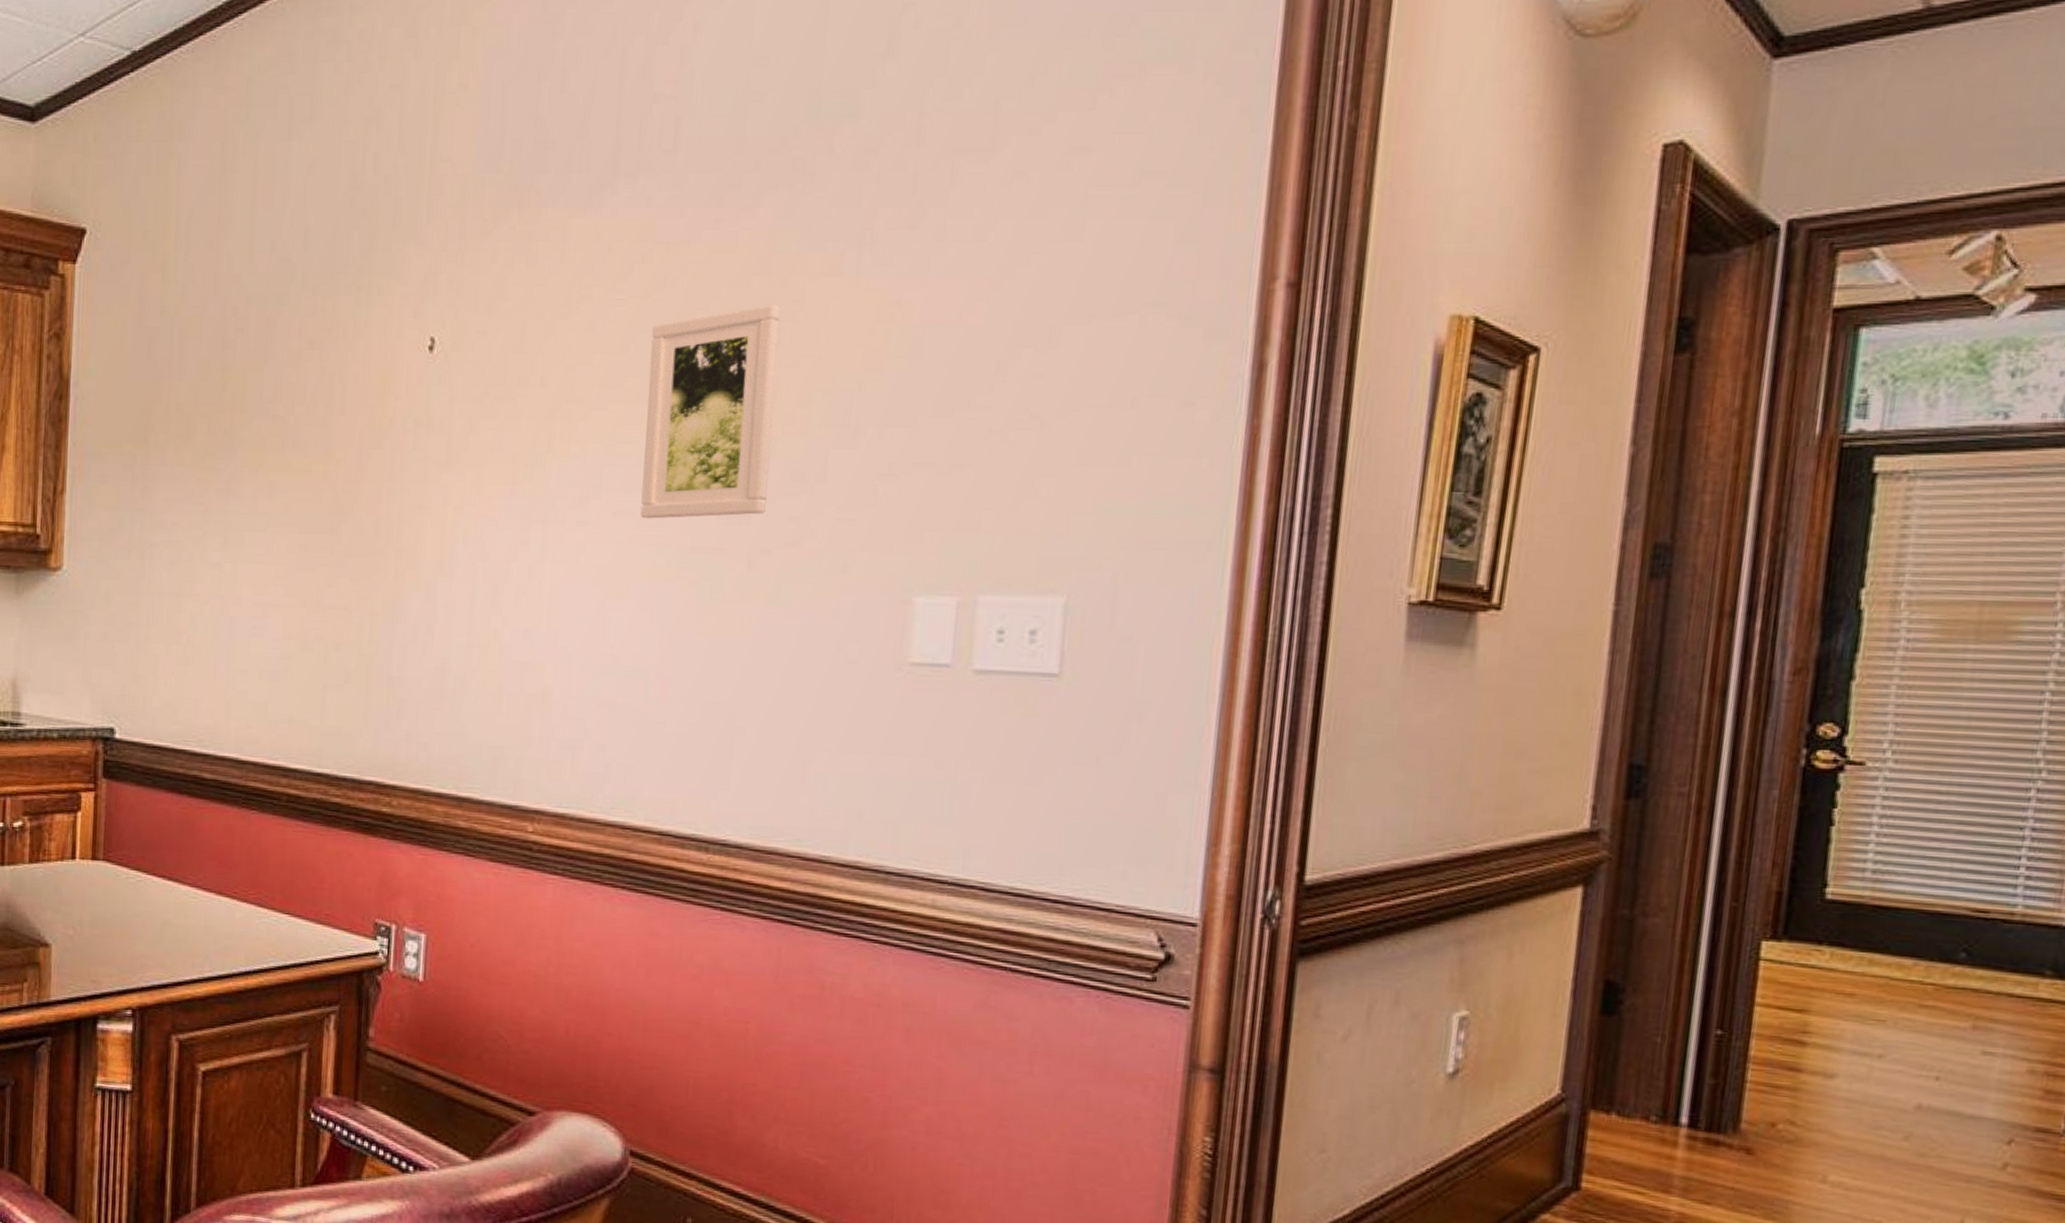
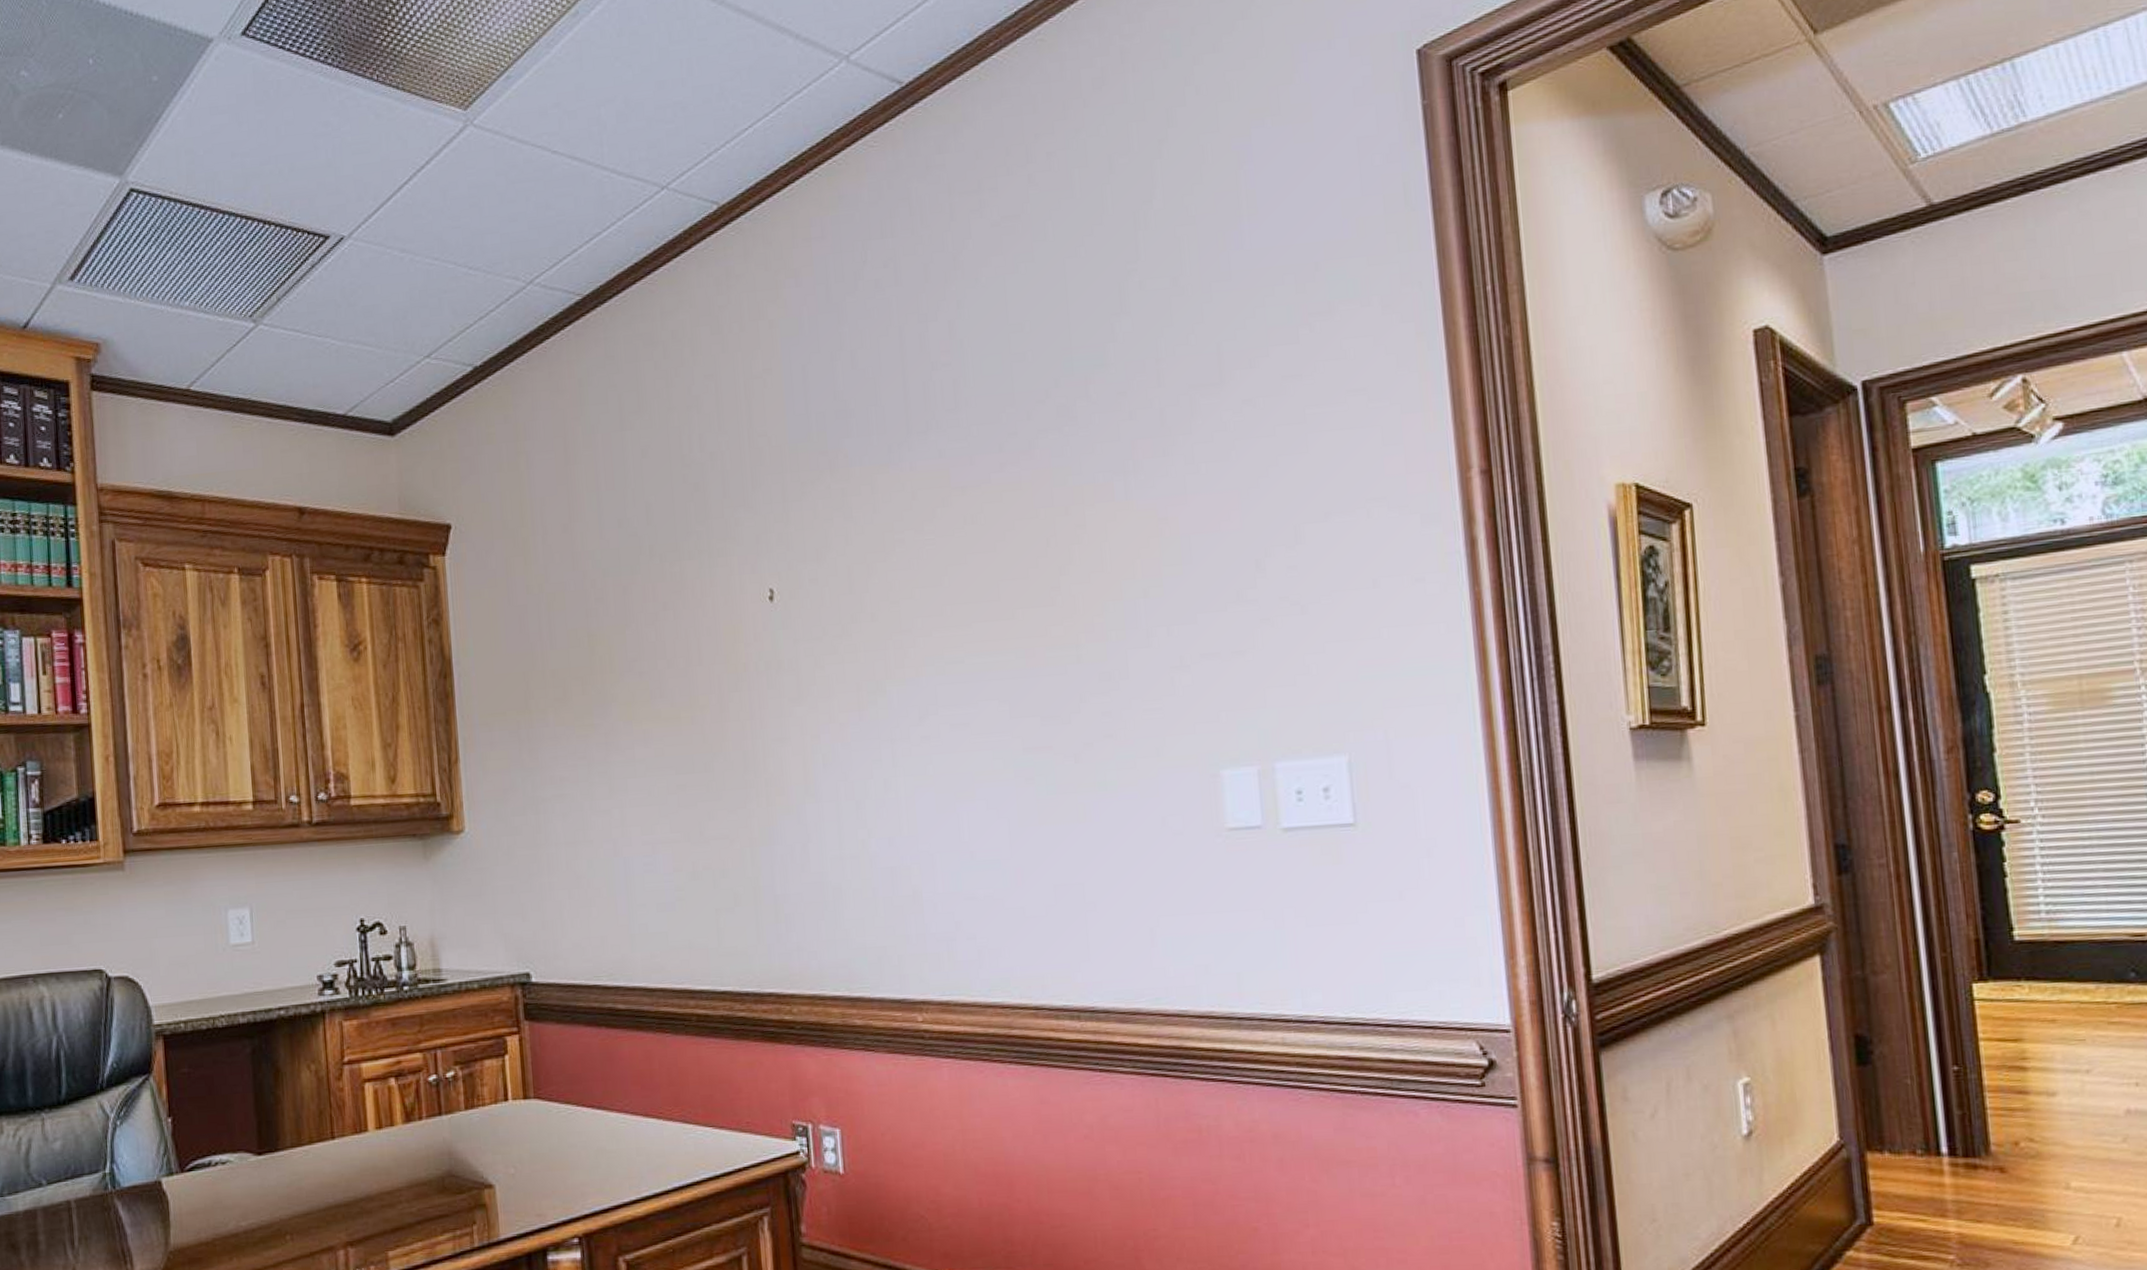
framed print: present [640,305,780,519] -> none [961,531,1082,728]

